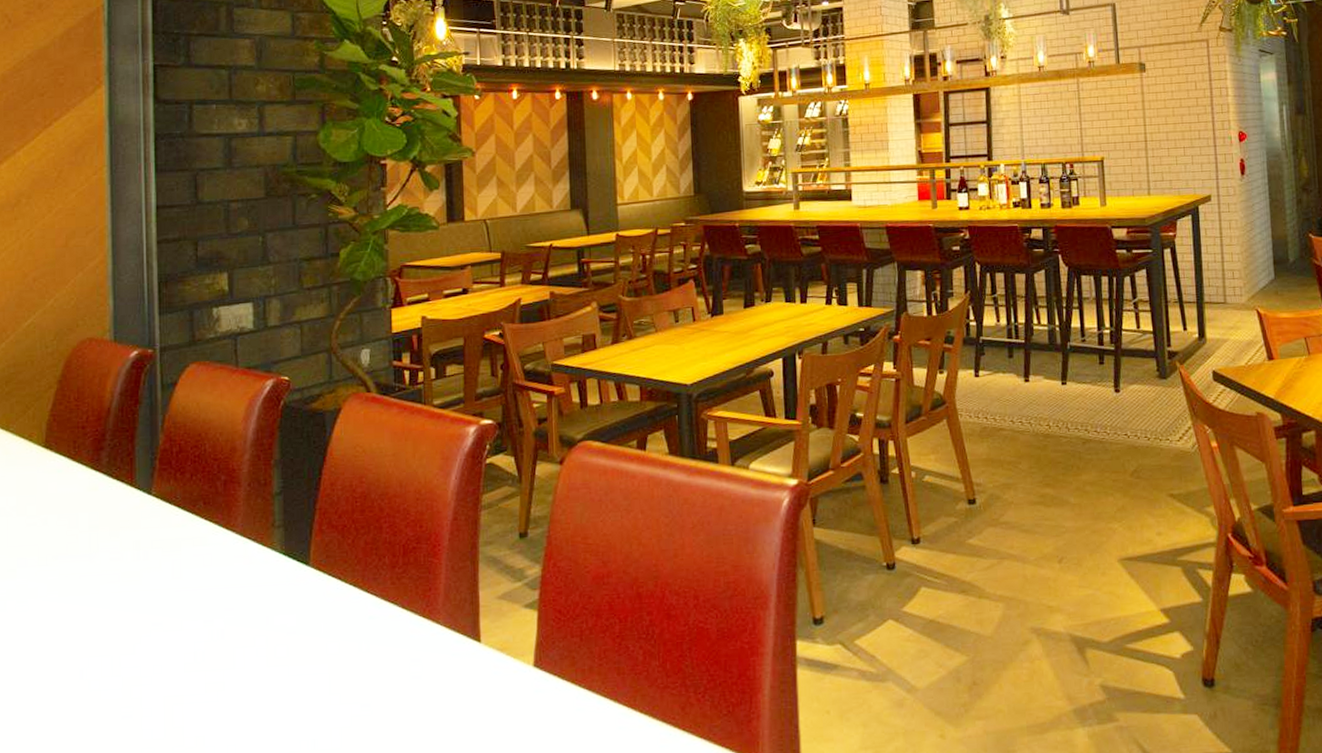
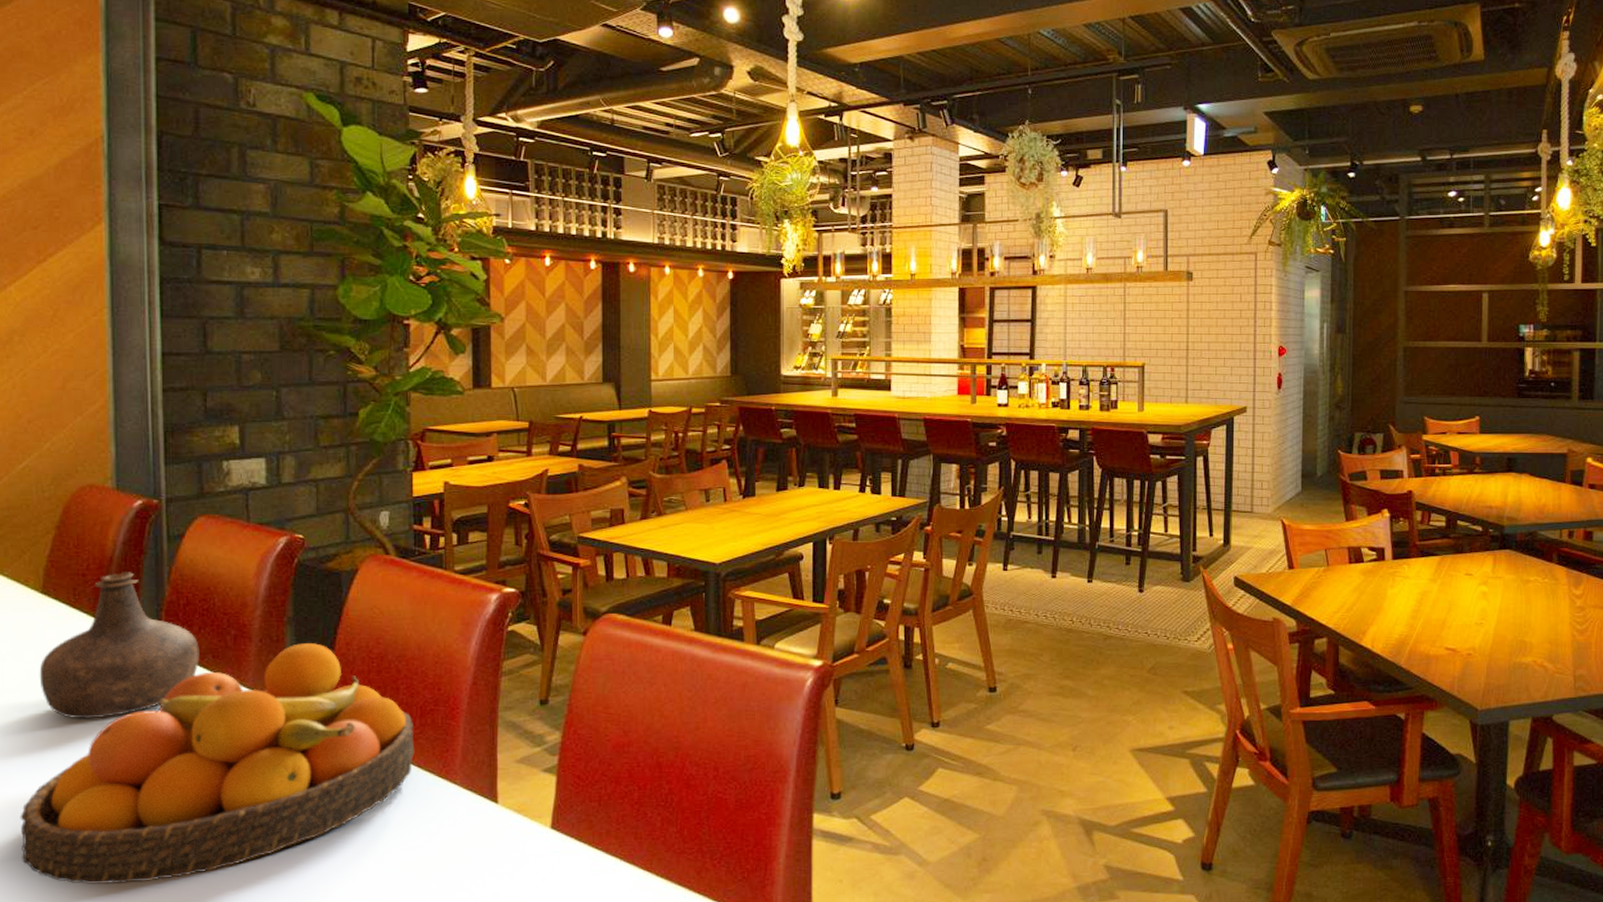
fruit bowl: none [21,485,399,742] -> present [20,643,415,885]
bottle: none [41,421,191,572] -> present [39,571,200,719]

